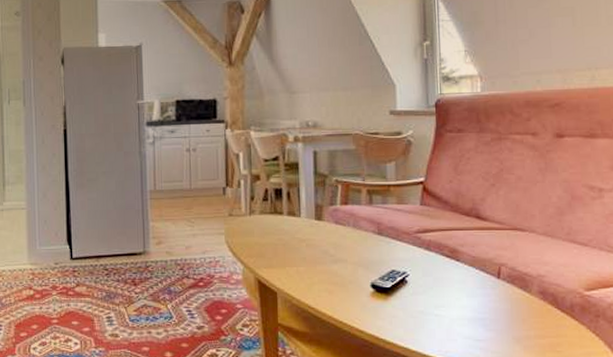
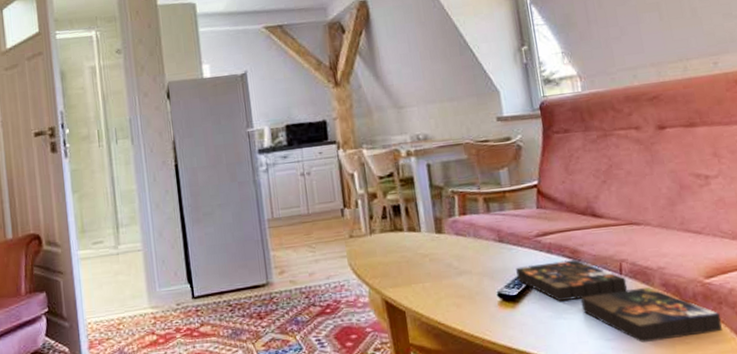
board game: none [392,258,596,346] -> present [516,259,722,342]

